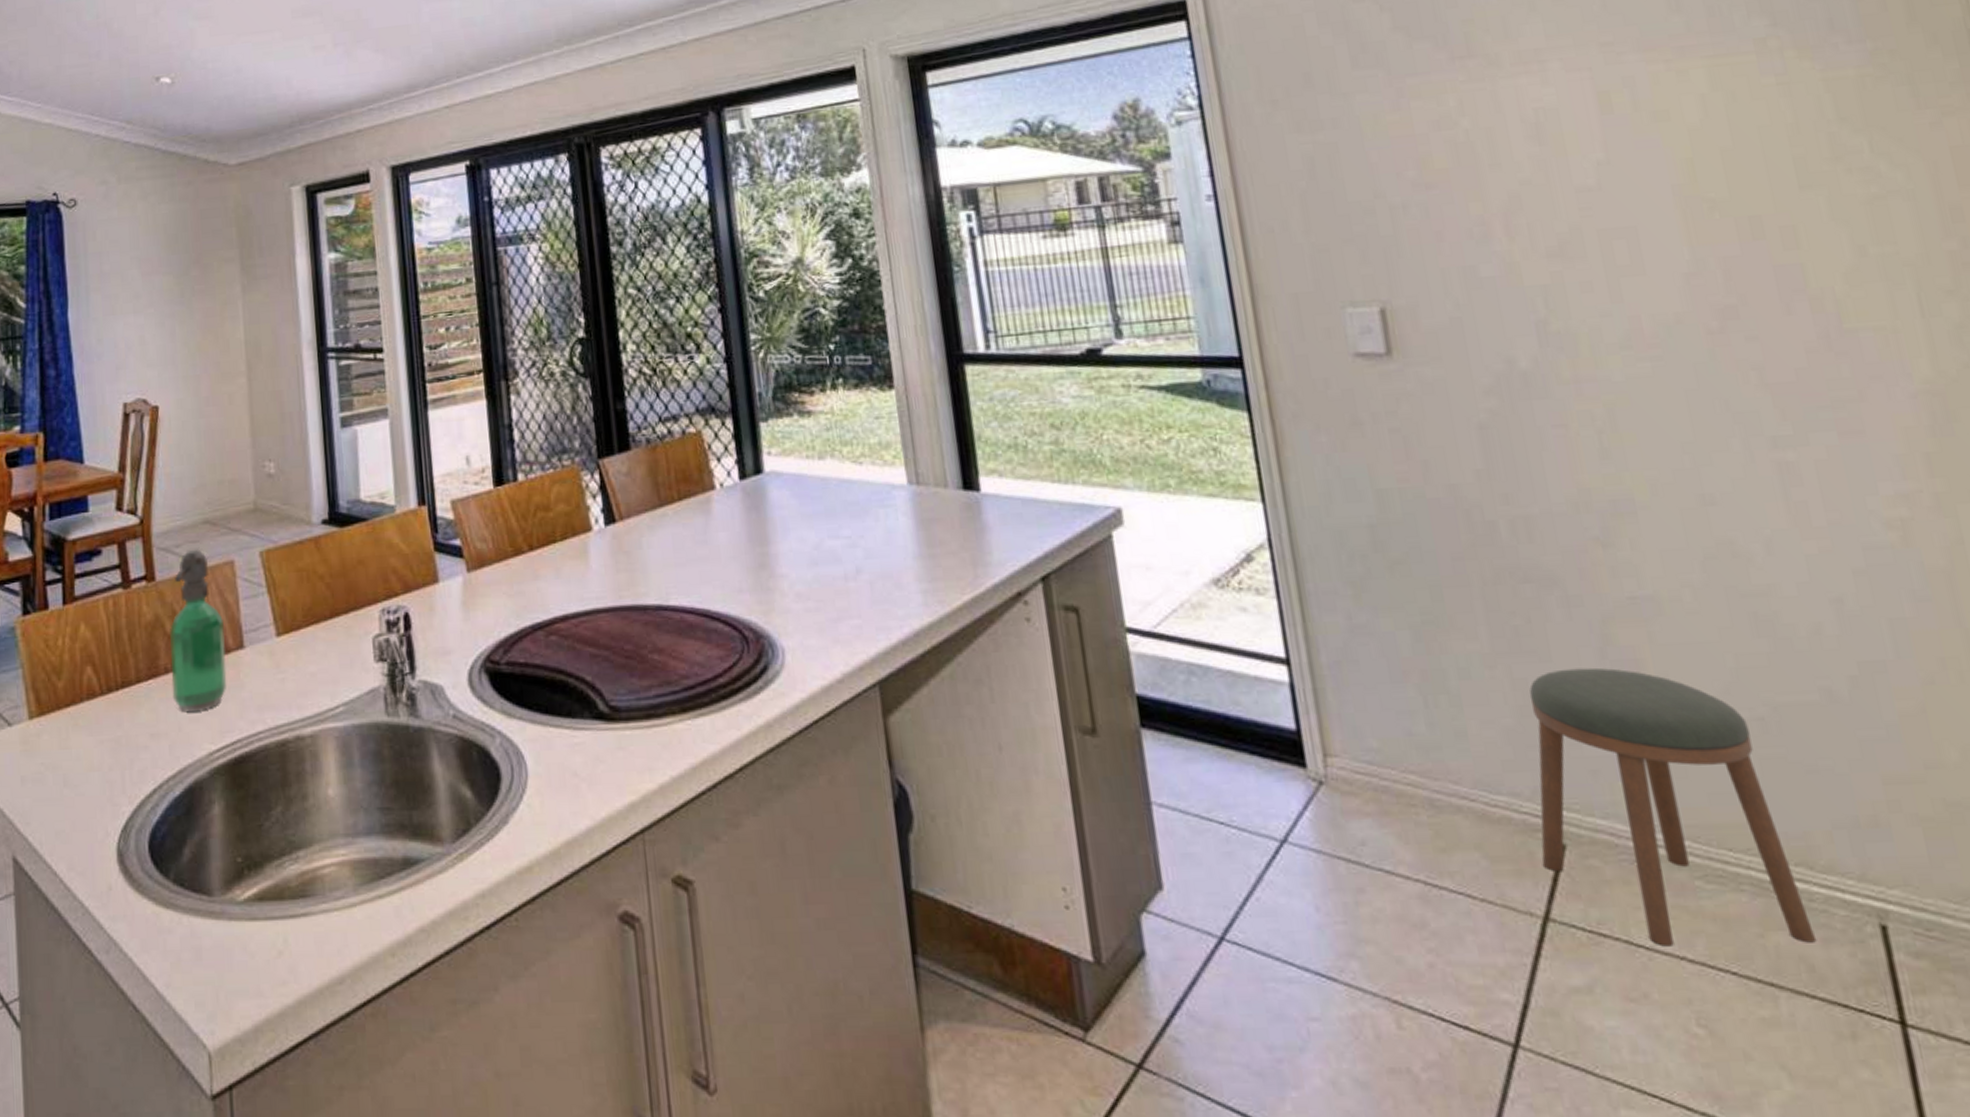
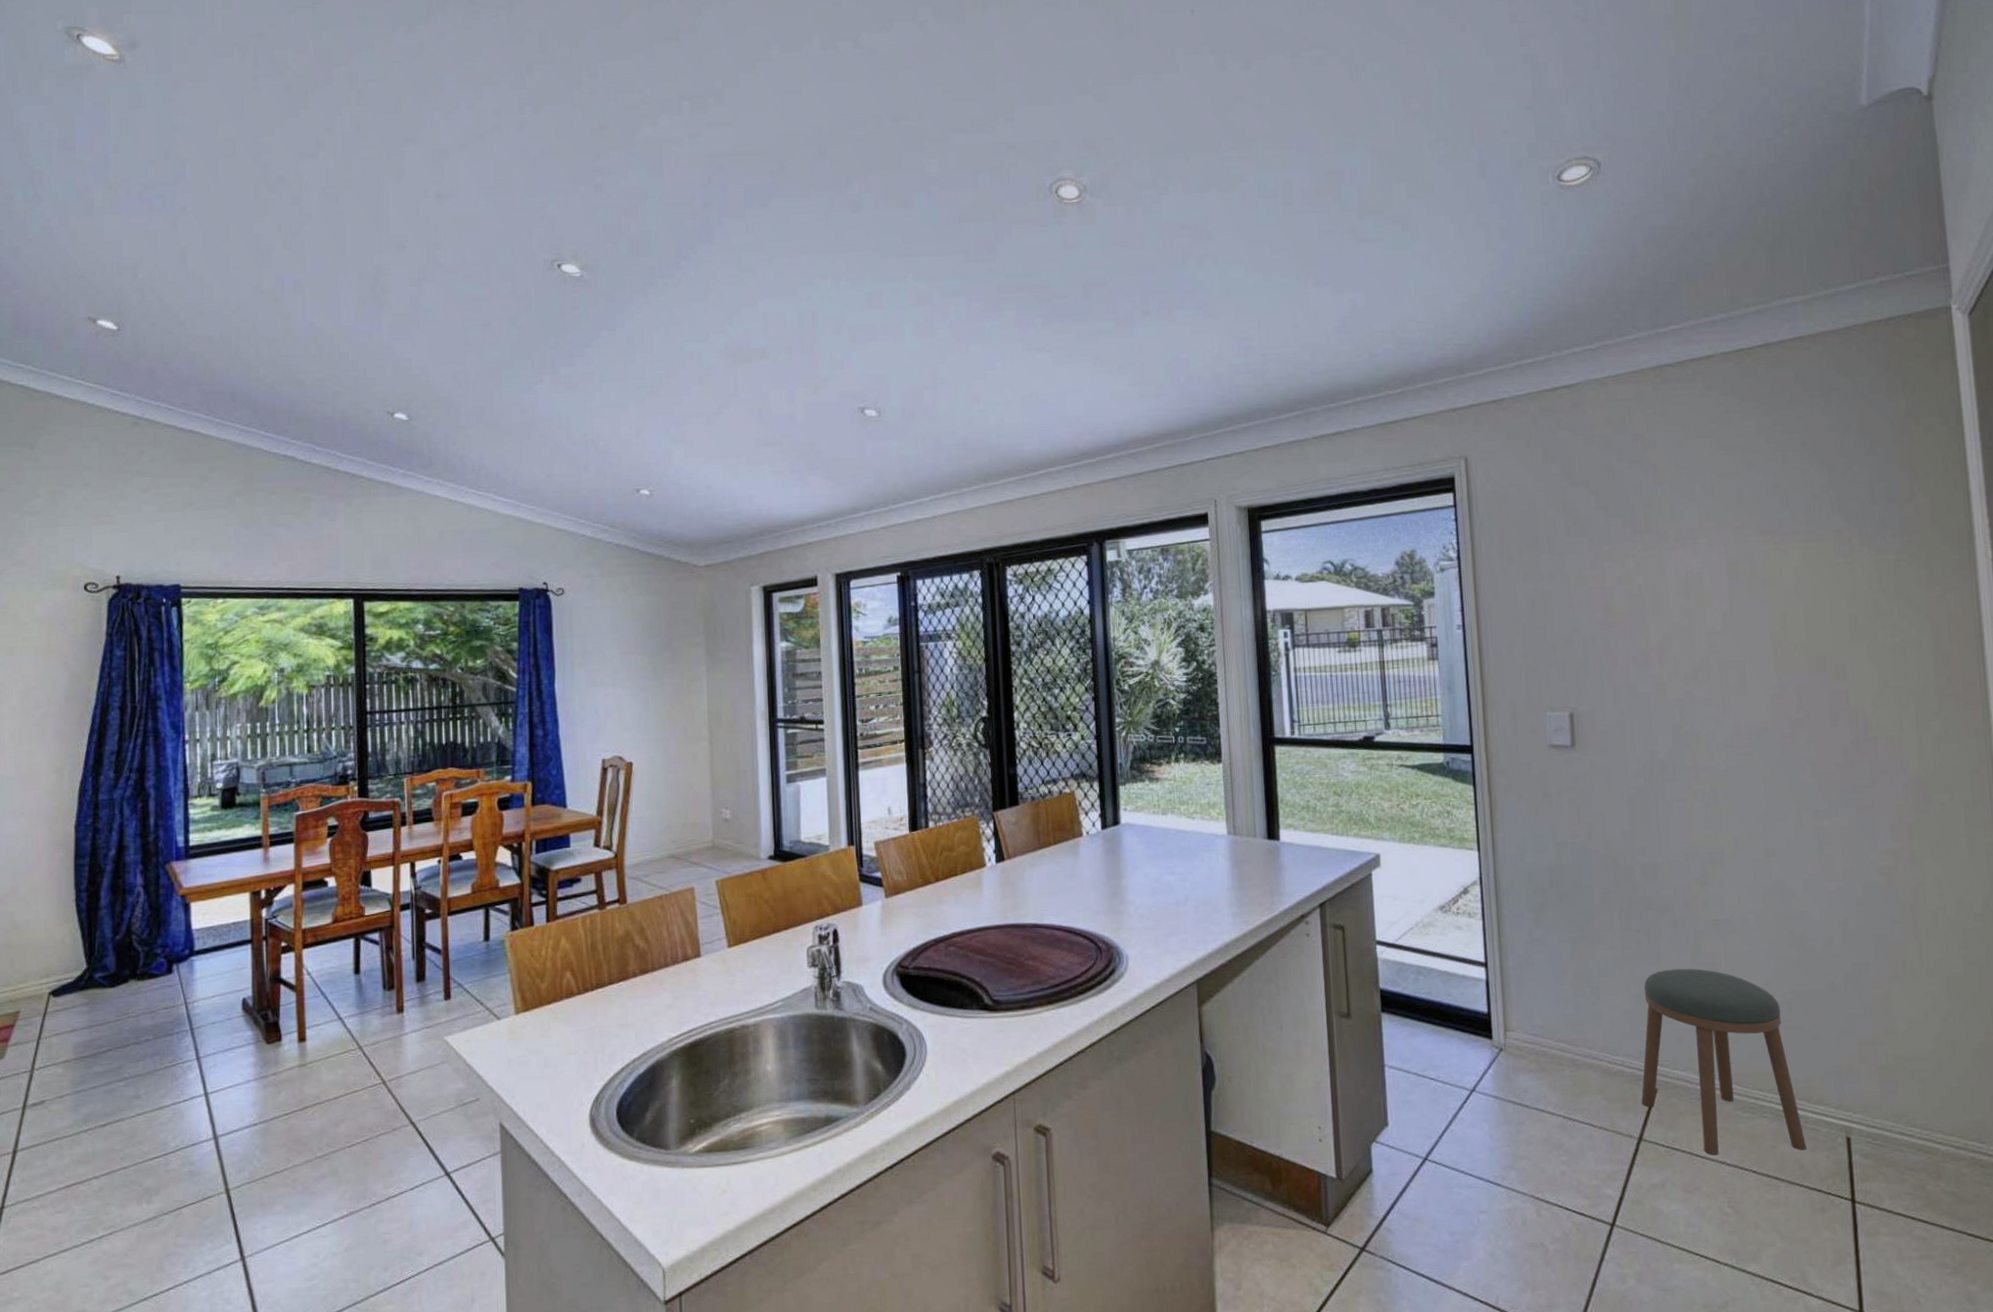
soap dispenser: present [170,550,227,711] -> none [638,879,686,1007]

